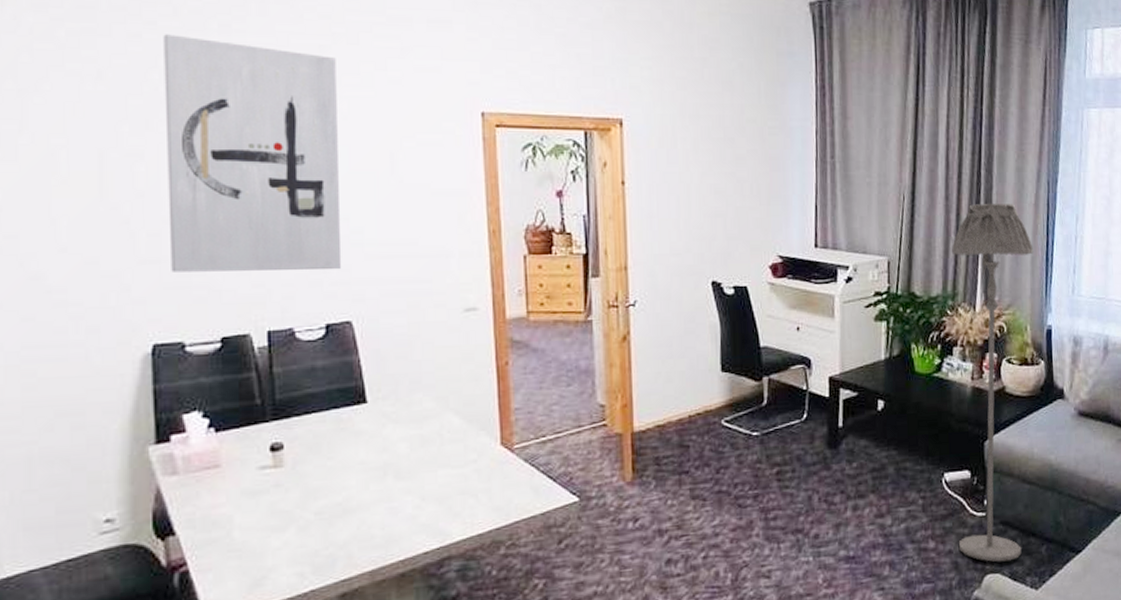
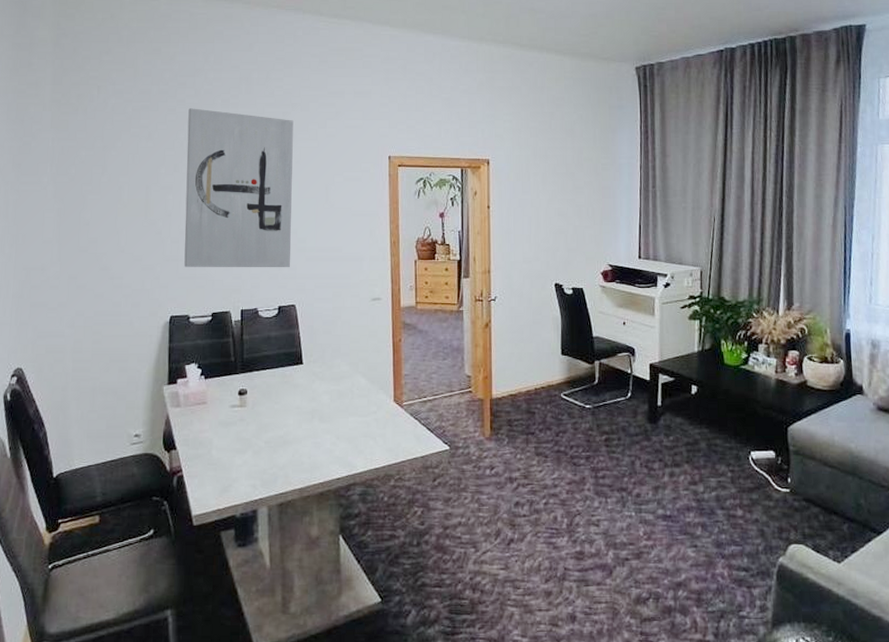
floor lamp: present [951,203,1034,562] -> none [756,224,832,534]

